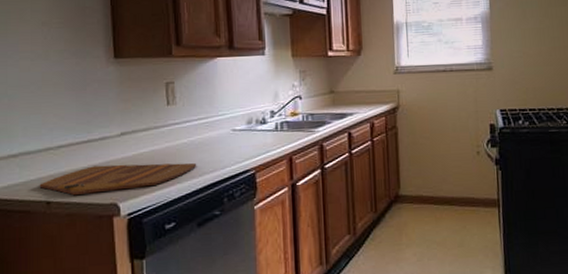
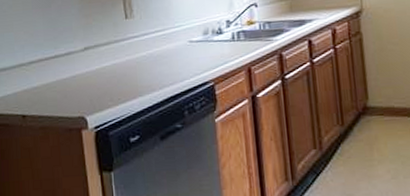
cutting board: present [39,163,197,196] -> none [15,76,157,110]

